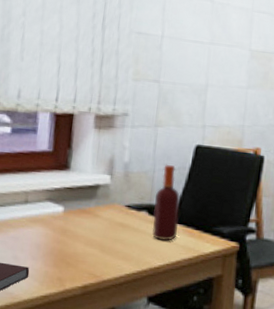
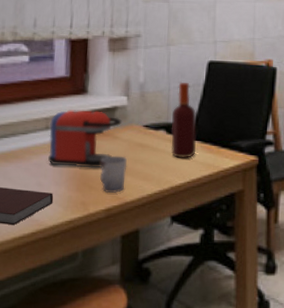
coffee maker: none [26,185,104,245] -> present [48,110,122,168]
cup: none [77,233,107,271] -> present [99,155,127,194]

